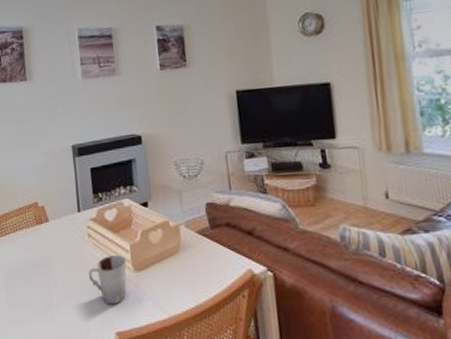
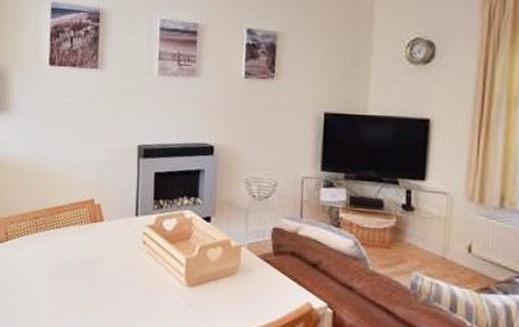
cup: present [89,254,127,305] -> none [139,265,181,317]

